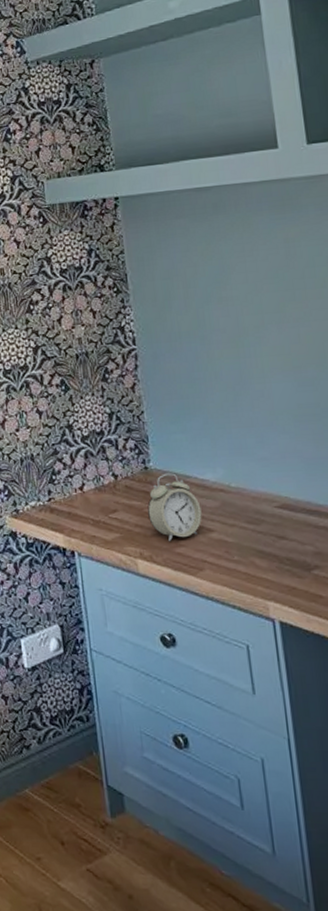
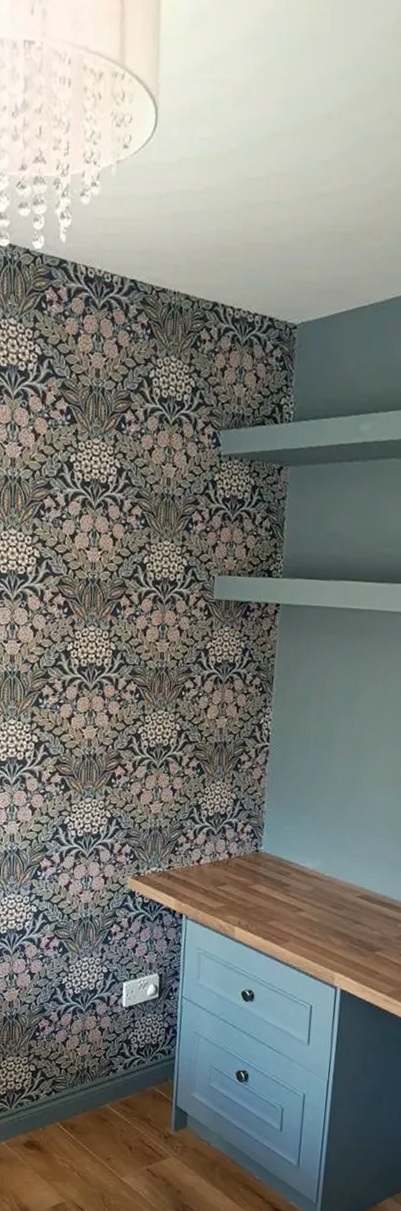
alarm clock: present [147,473,202,541] -> none [251,857,297,915]

